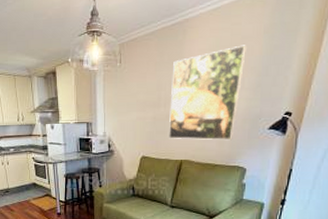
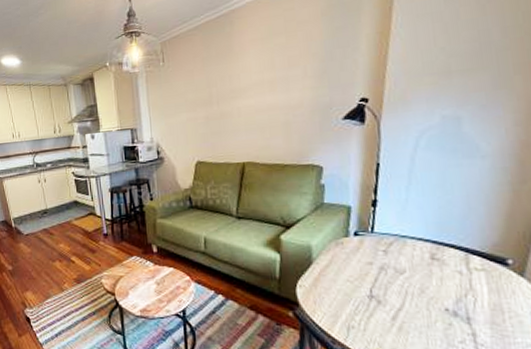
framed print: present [168,45,246,141] -> none [222,30,304,140]

